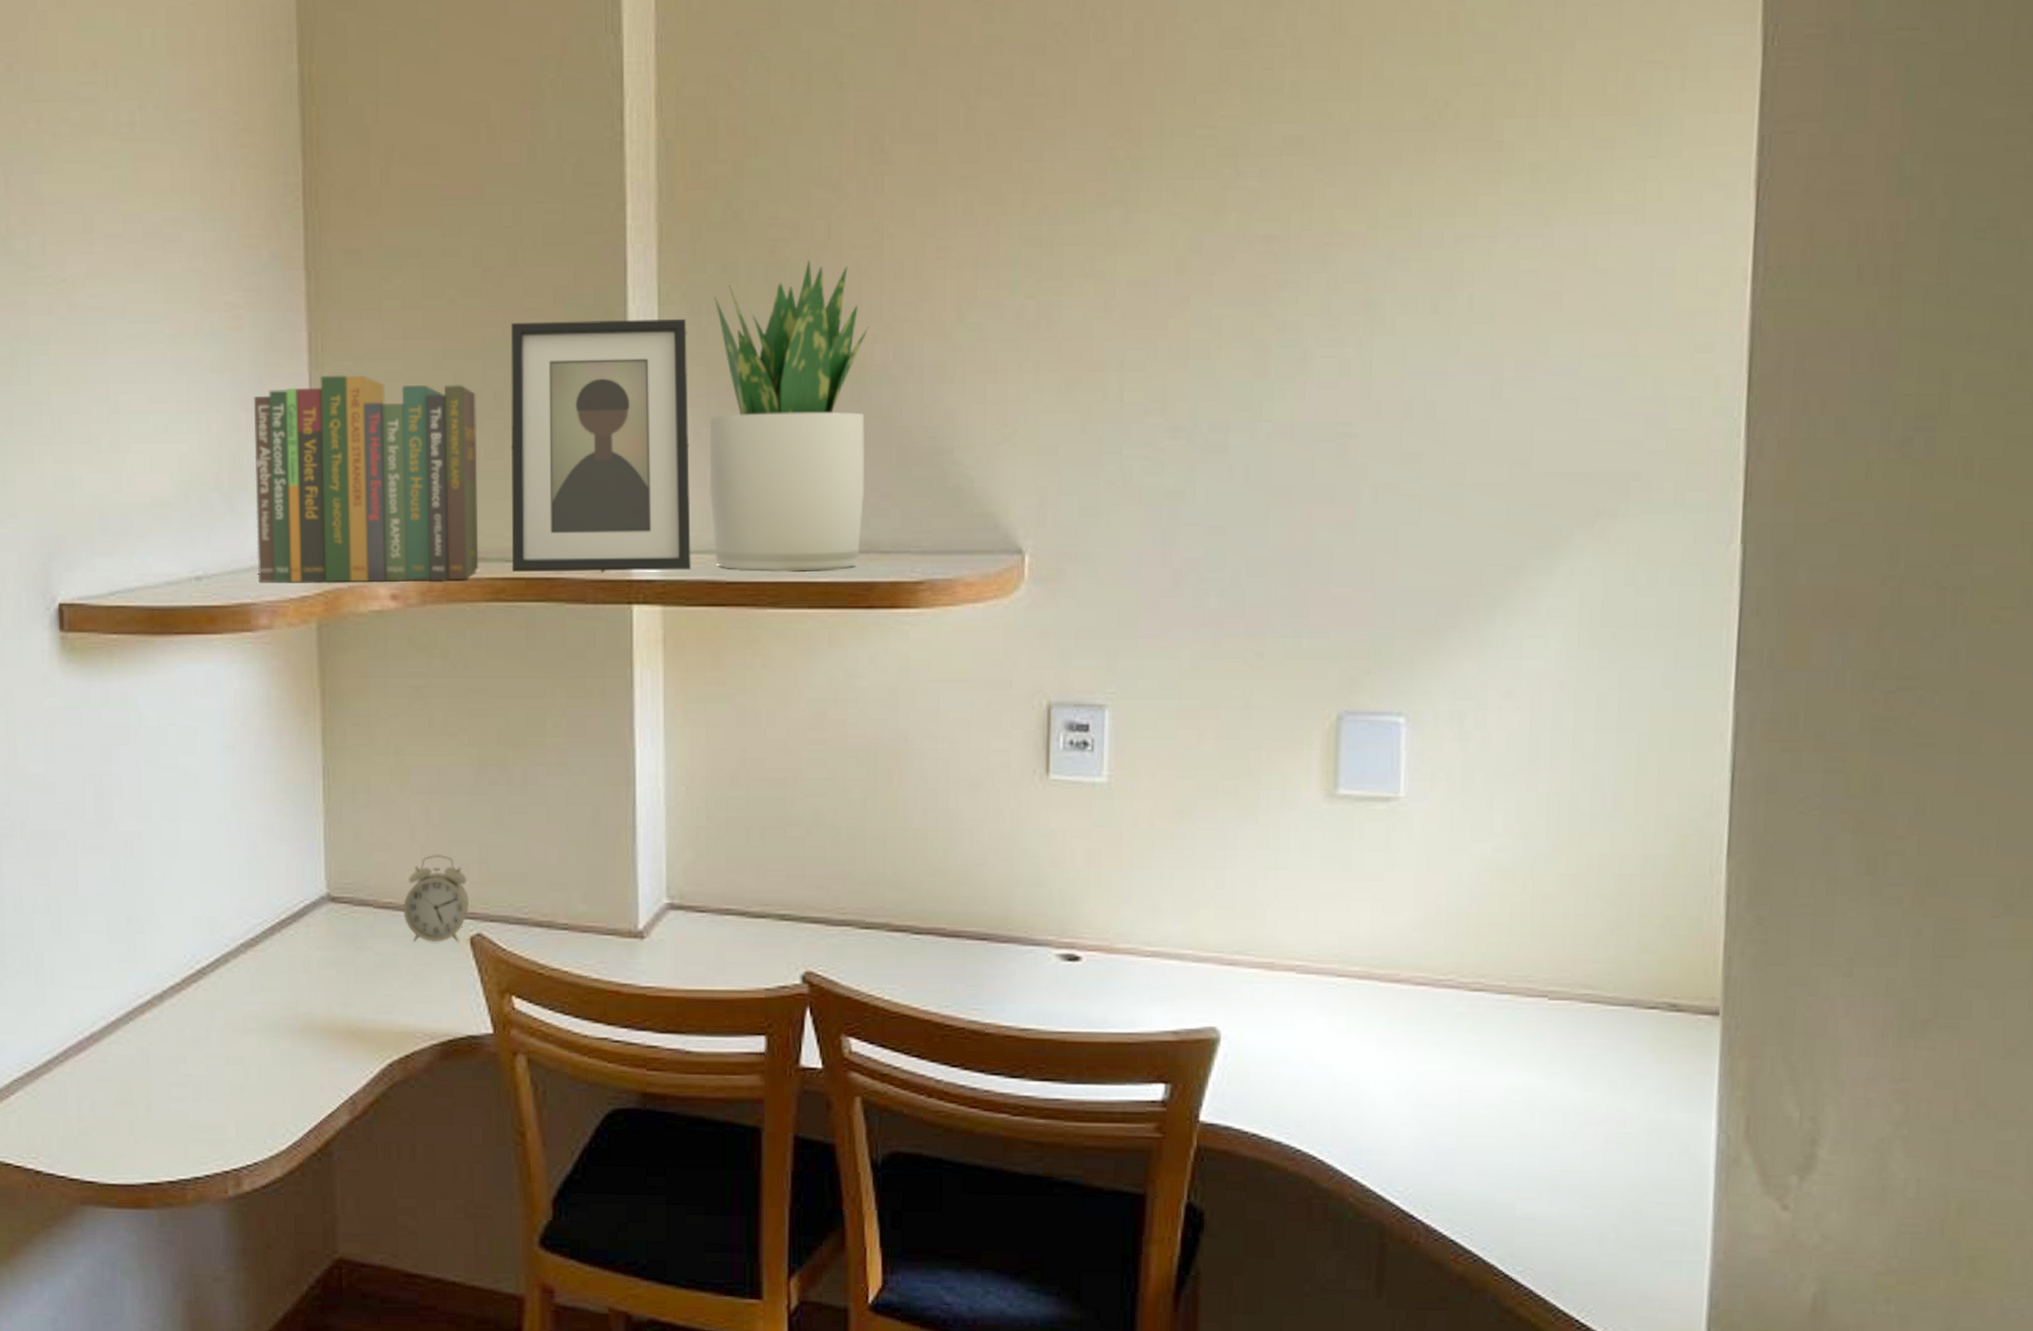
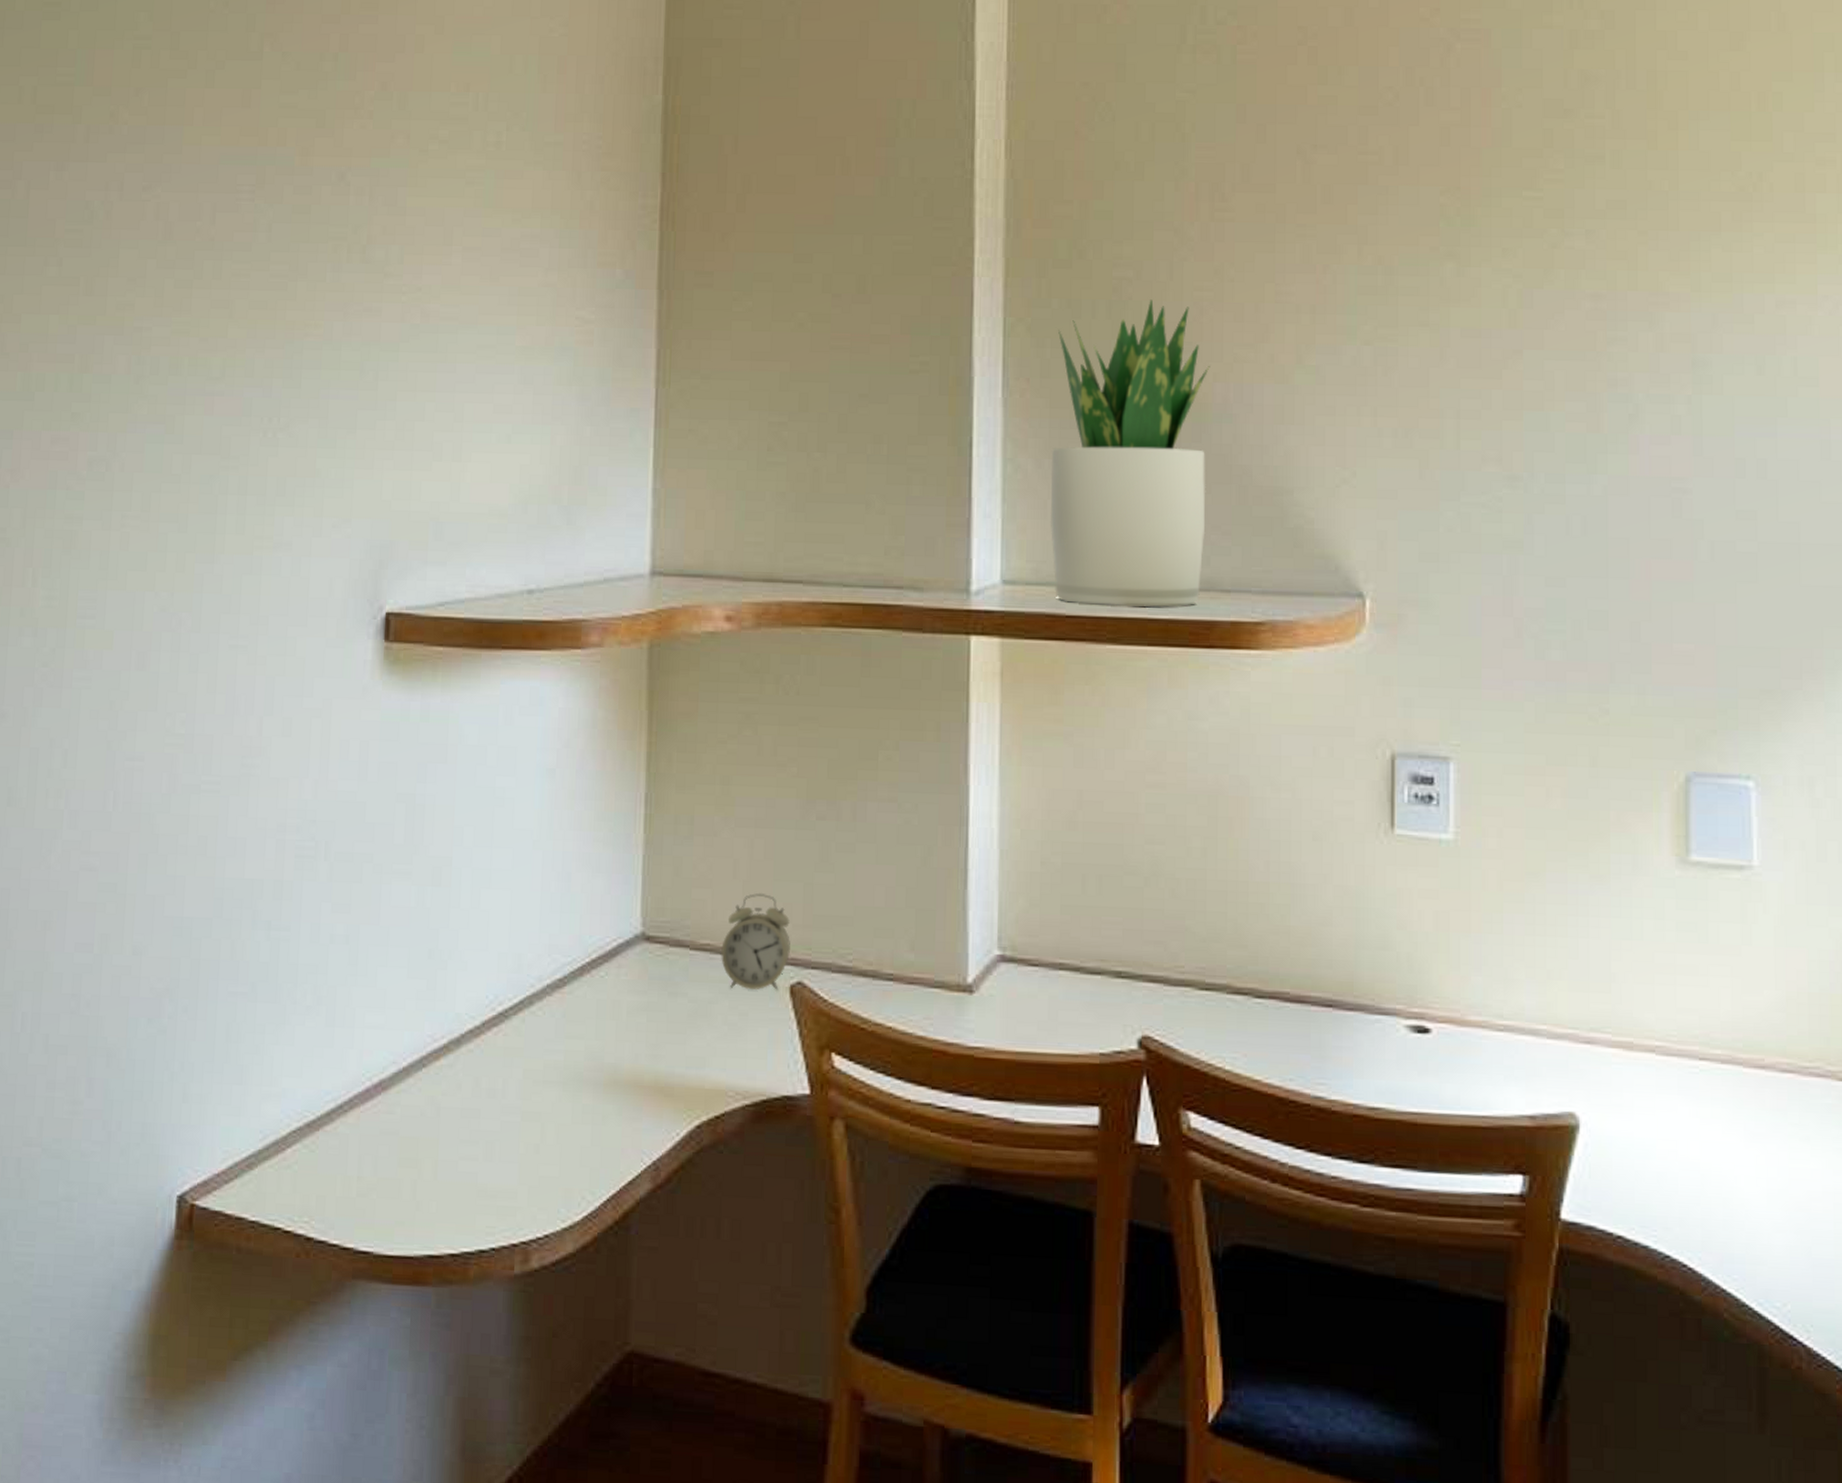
books: present [254,375,479,582] -> none [591,392,820,604]
picture frame: present [510,319,691,573] -> none [849,348,1031,602]

